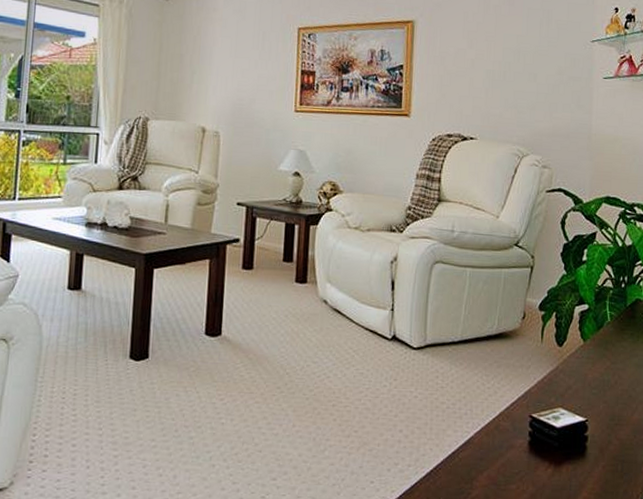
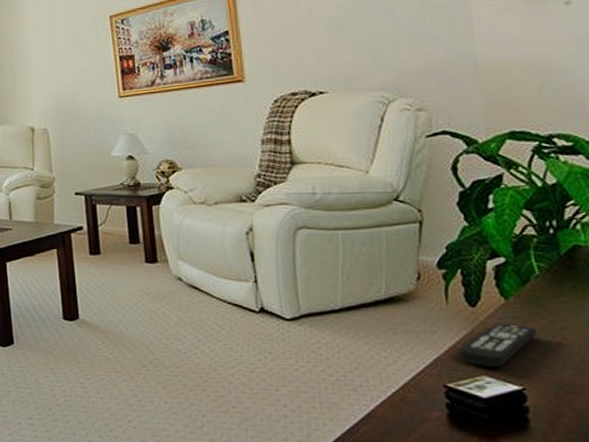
remote control: none [544,362,602,401] -> present [458,323,537,368]

